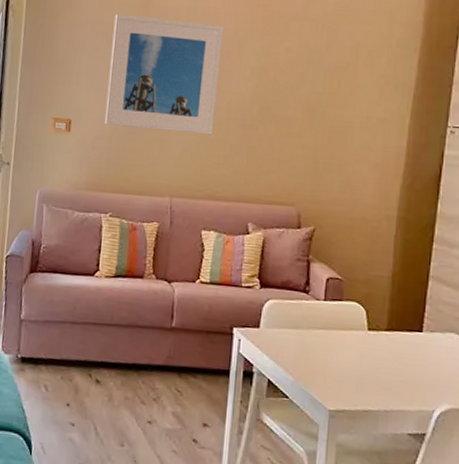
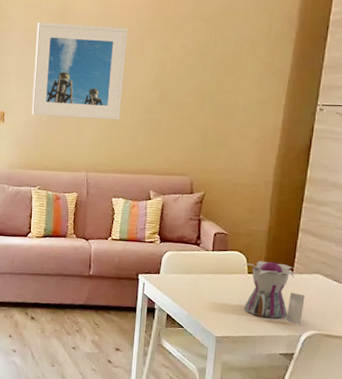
teapot: none [361,314,438,396] -> present [242,260,305,324]

